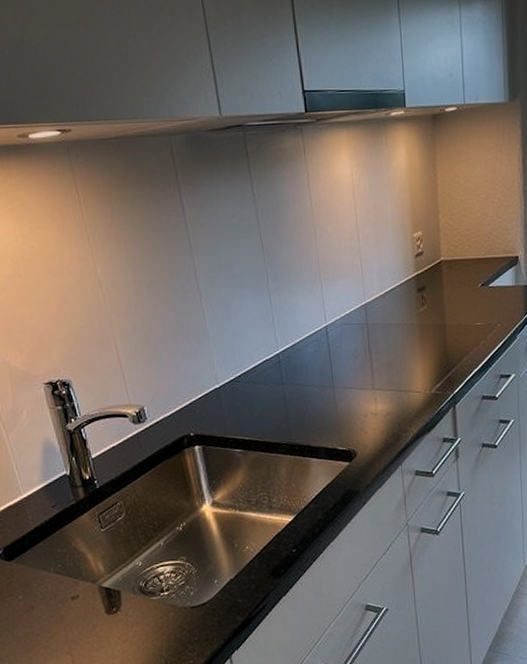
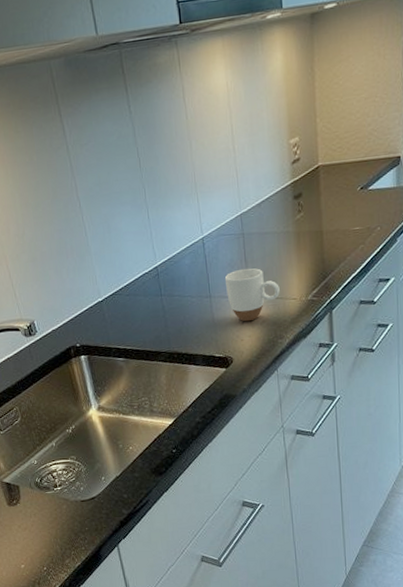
mug: none [348,359,404,414] -> present [224,268,280,322]

